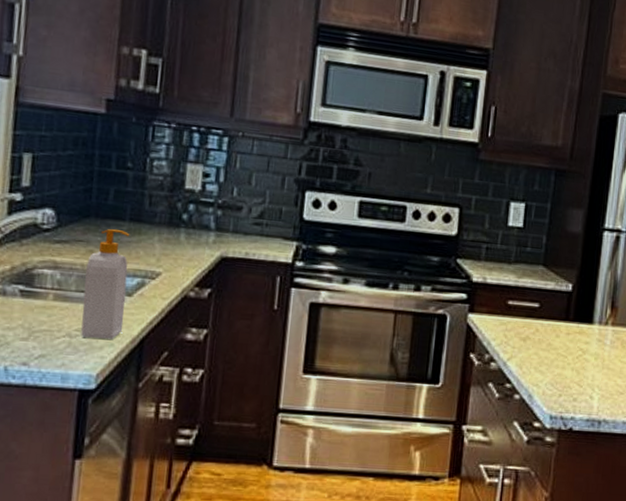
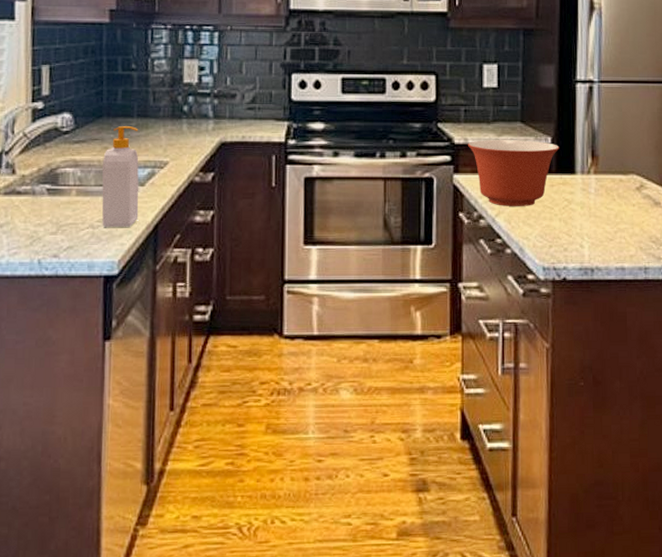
mixing bowl: none [485,280,580,353] -> present [467,139,559,206]

